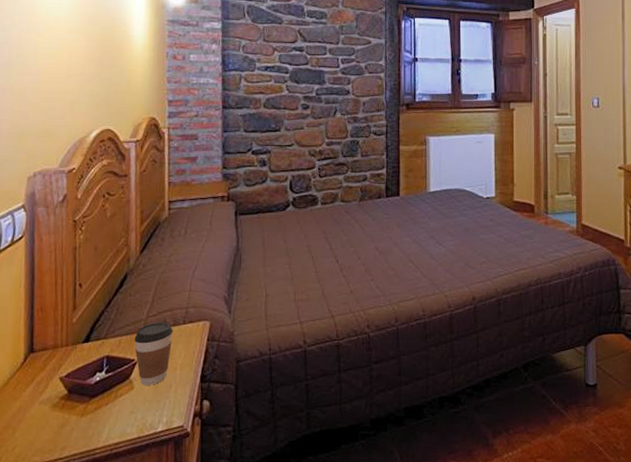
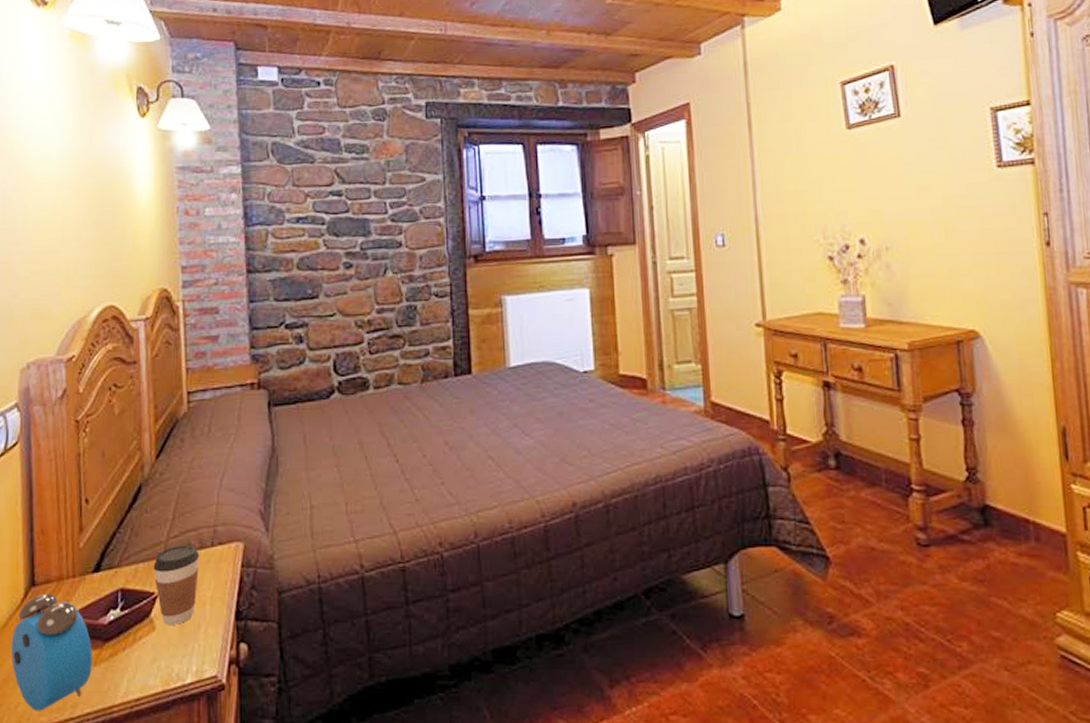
alarm clock: none [10,358,80,452] -> present [11,593,92,711]

